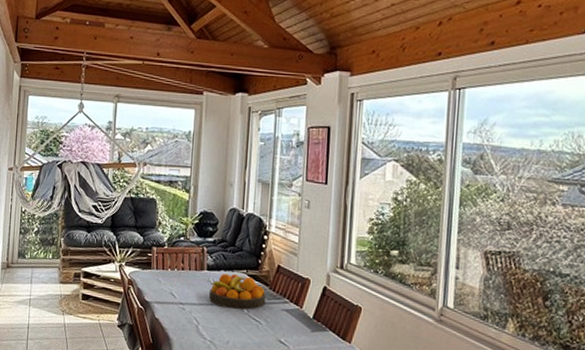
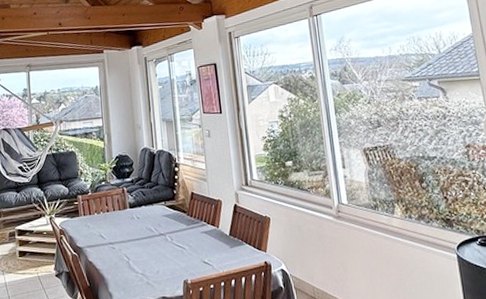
fruit bowl: present [209,273,266,310] -> none [134,207,186,240]

